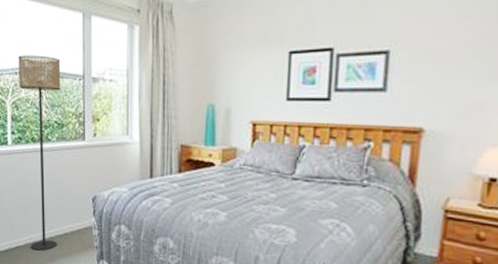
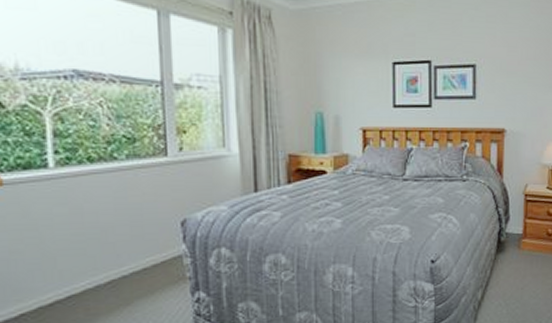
floor lamp: present [18,55,61,251] -> none [61,55,133,296]

